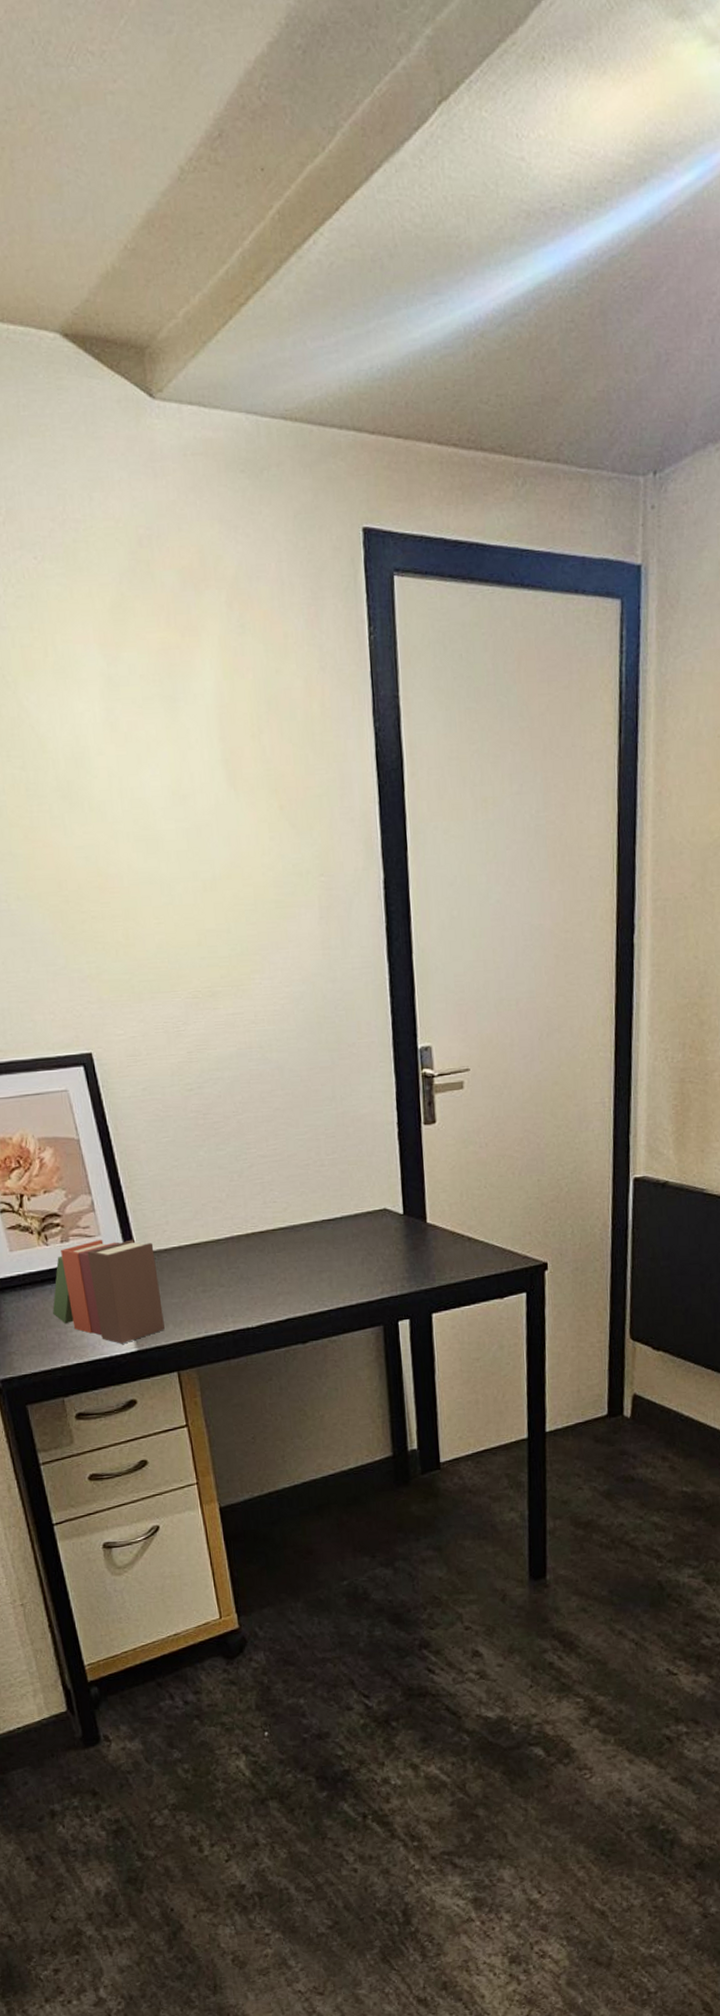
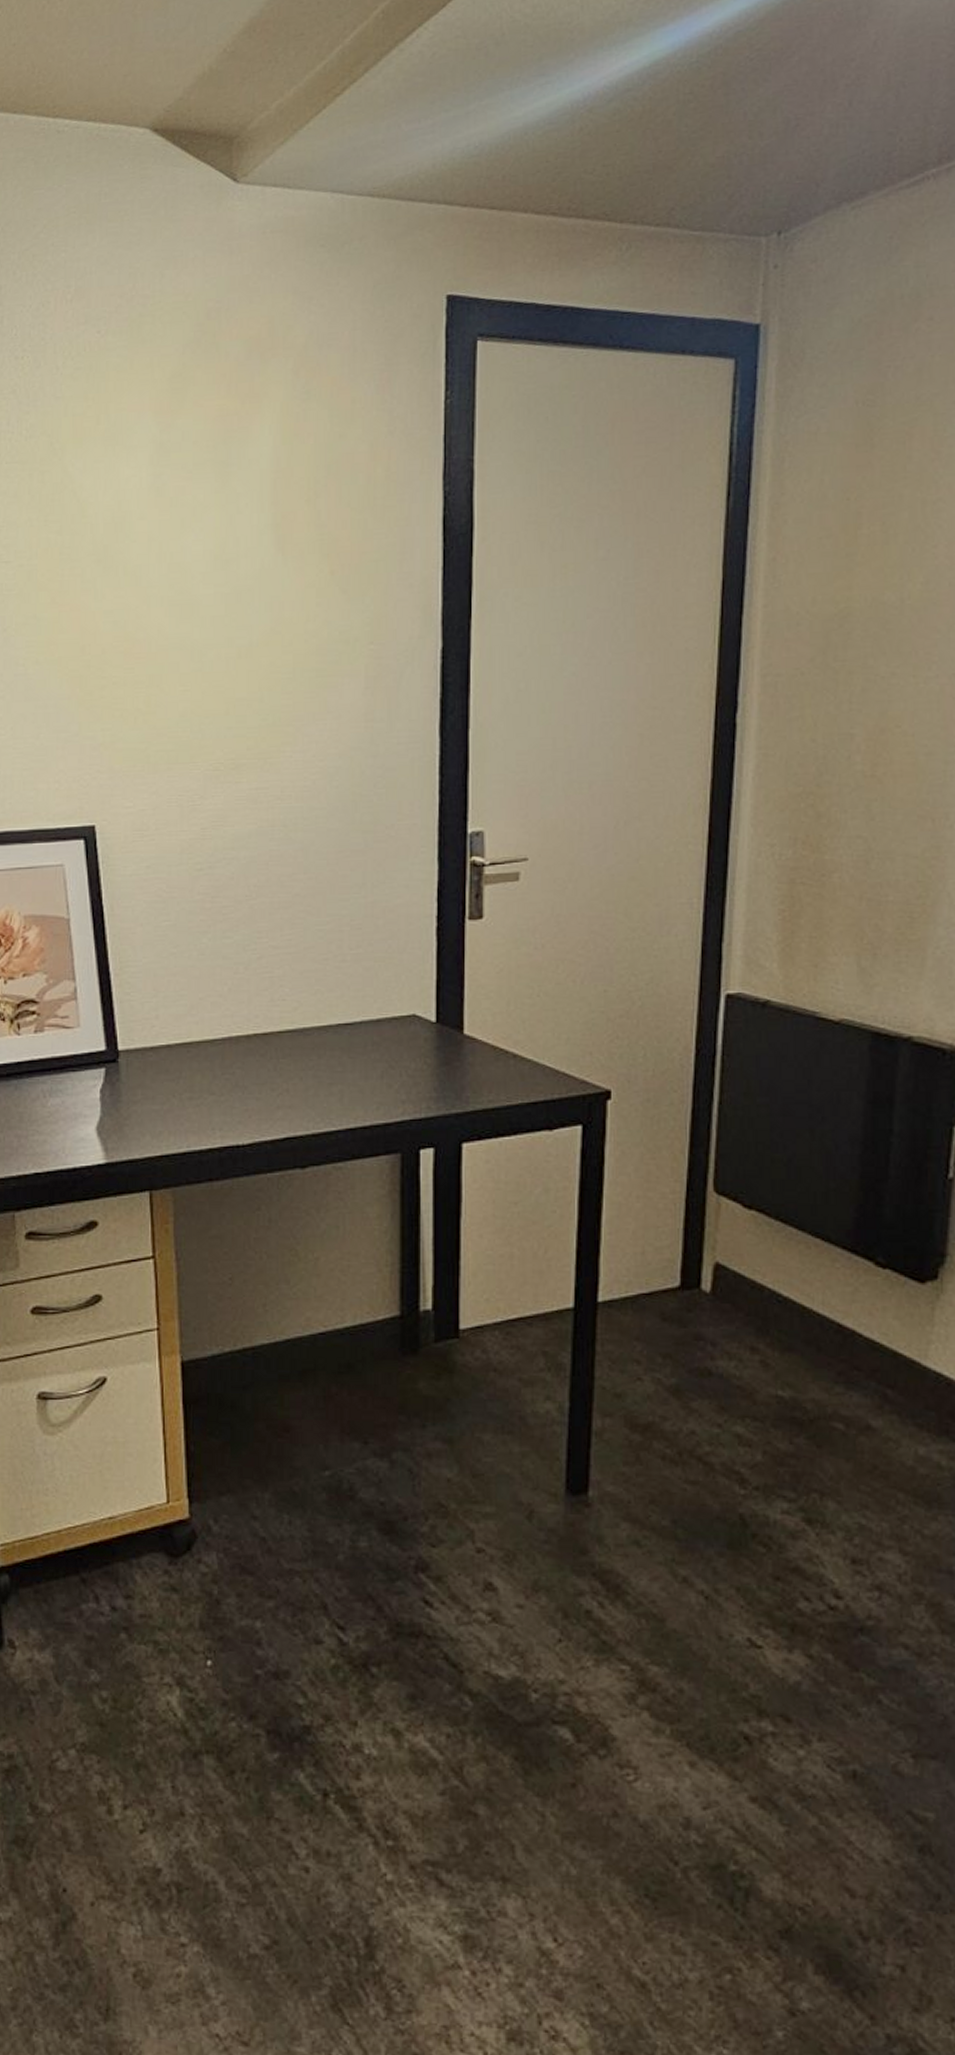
books: present [52,1239,165,1344] -> none [15,1031,141,1154]

